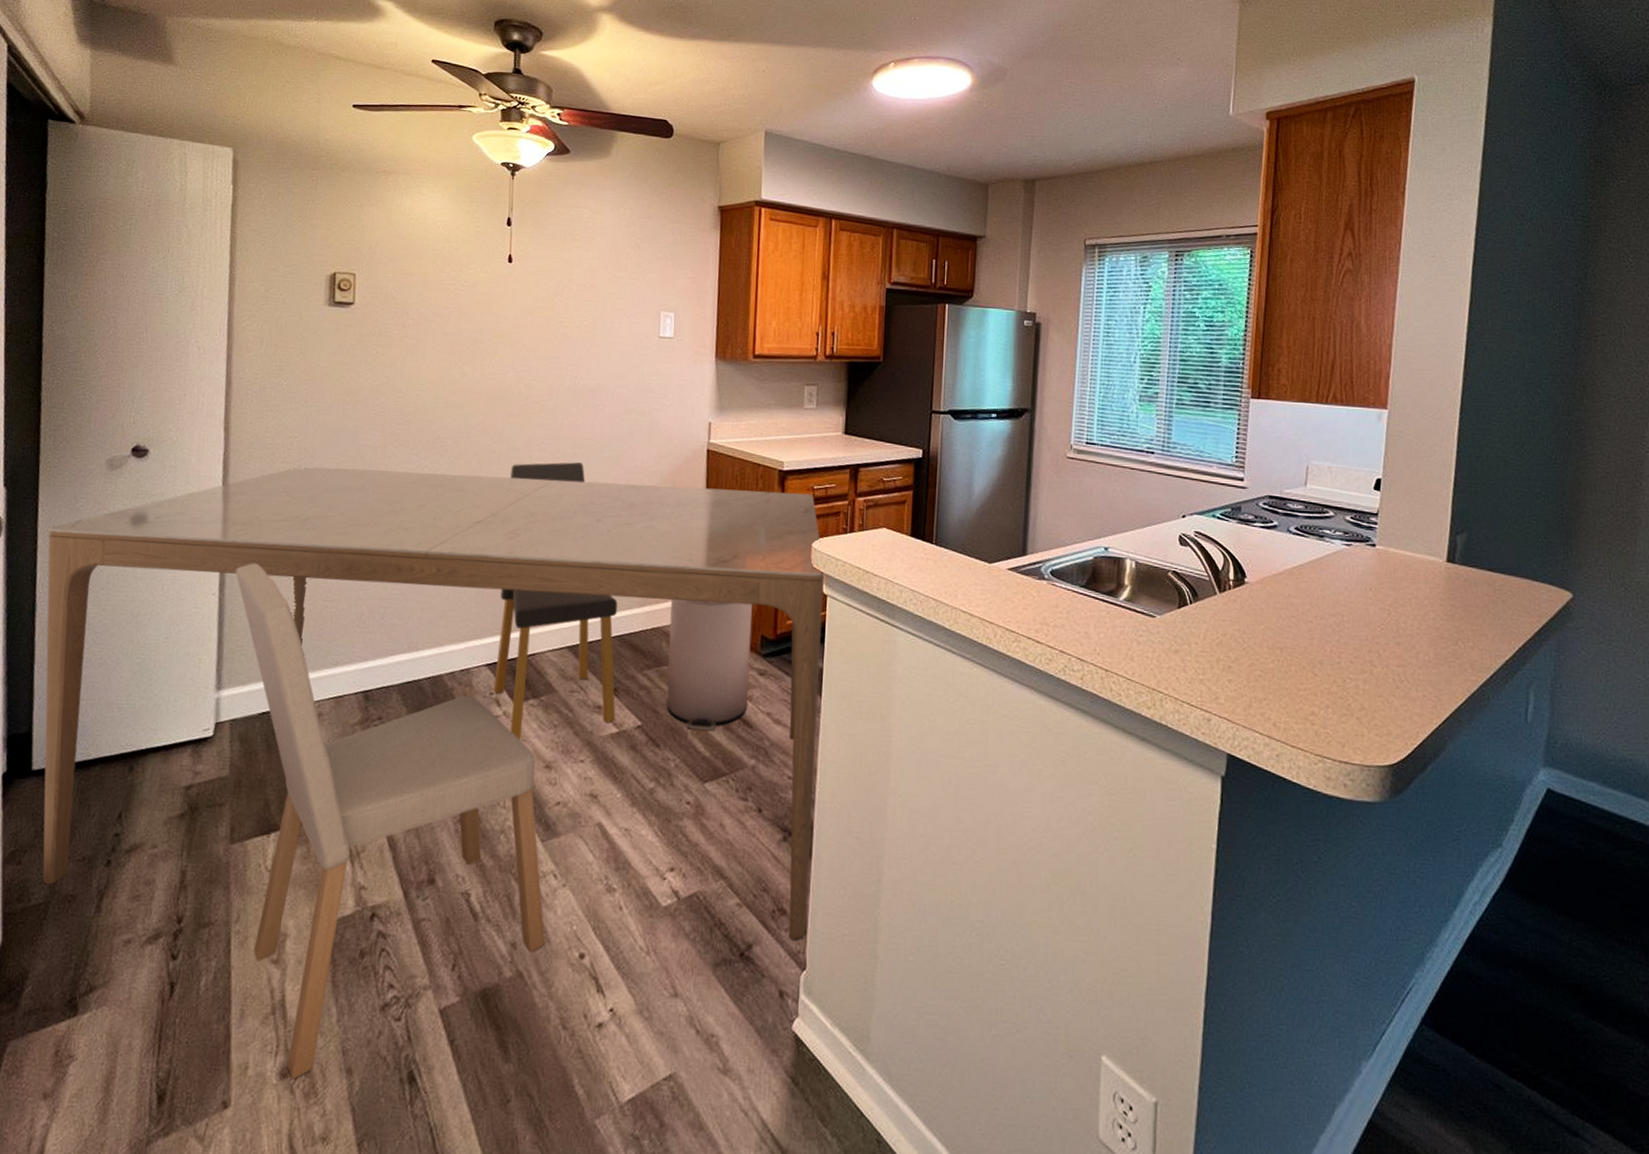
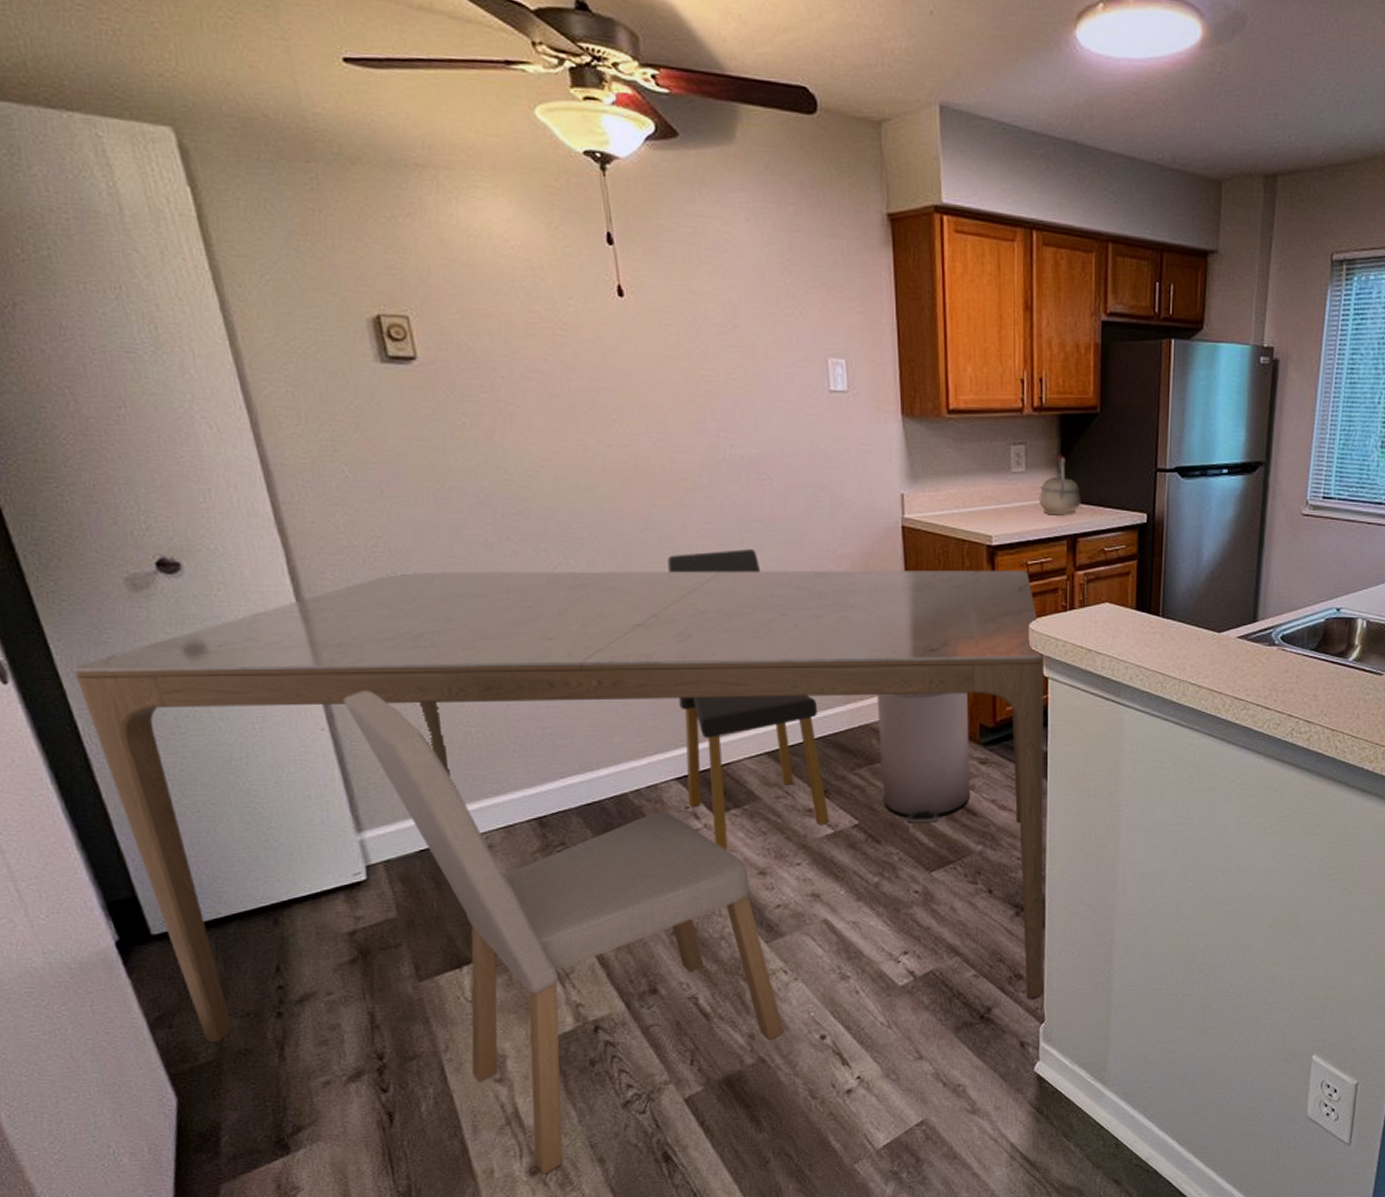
kettle: none [826,394,864,448] -> present [1039,454,1081,516]

